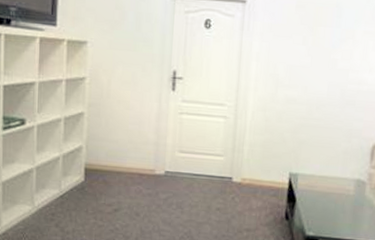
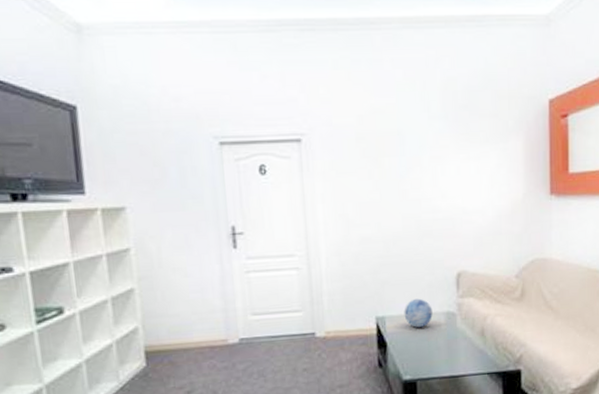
decorative orb: none [316,162,344,190] -> present [404,298,433,328]

